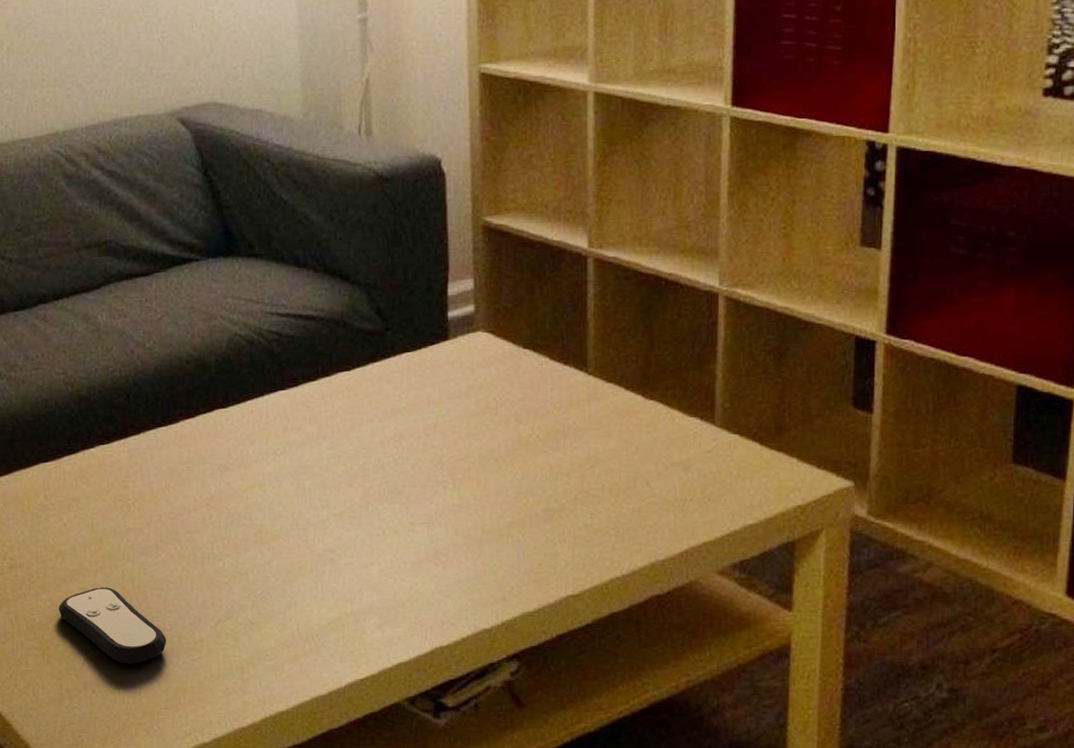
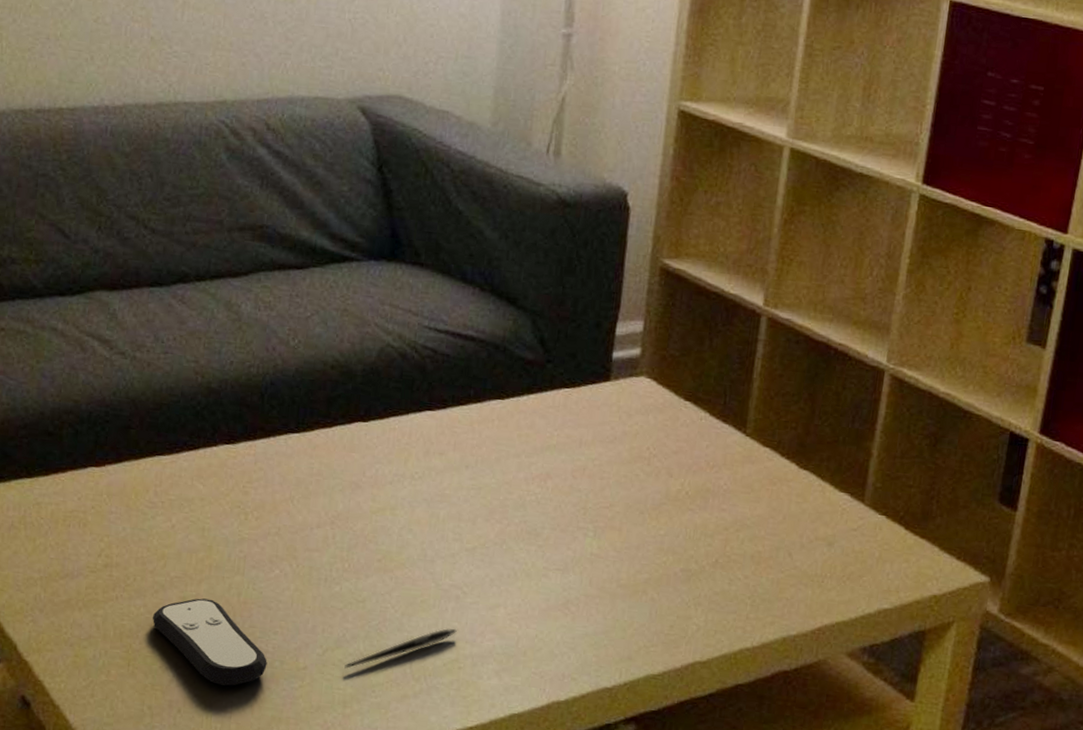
pen: none [237,589,336,637] -> present [344,628,457,669]

